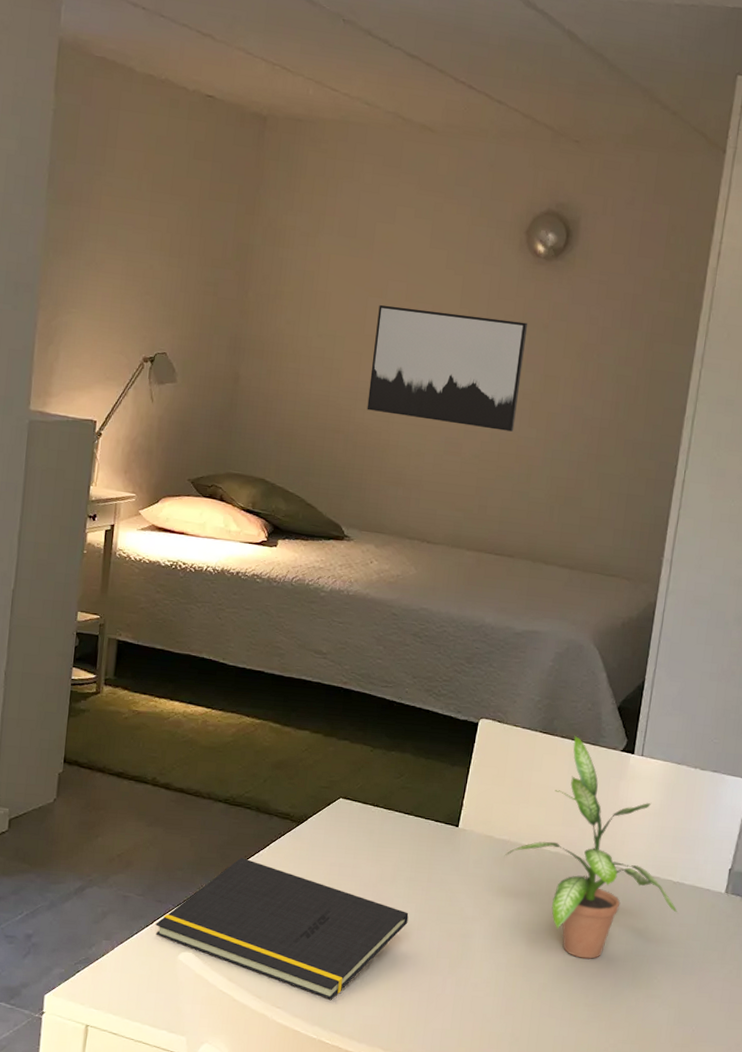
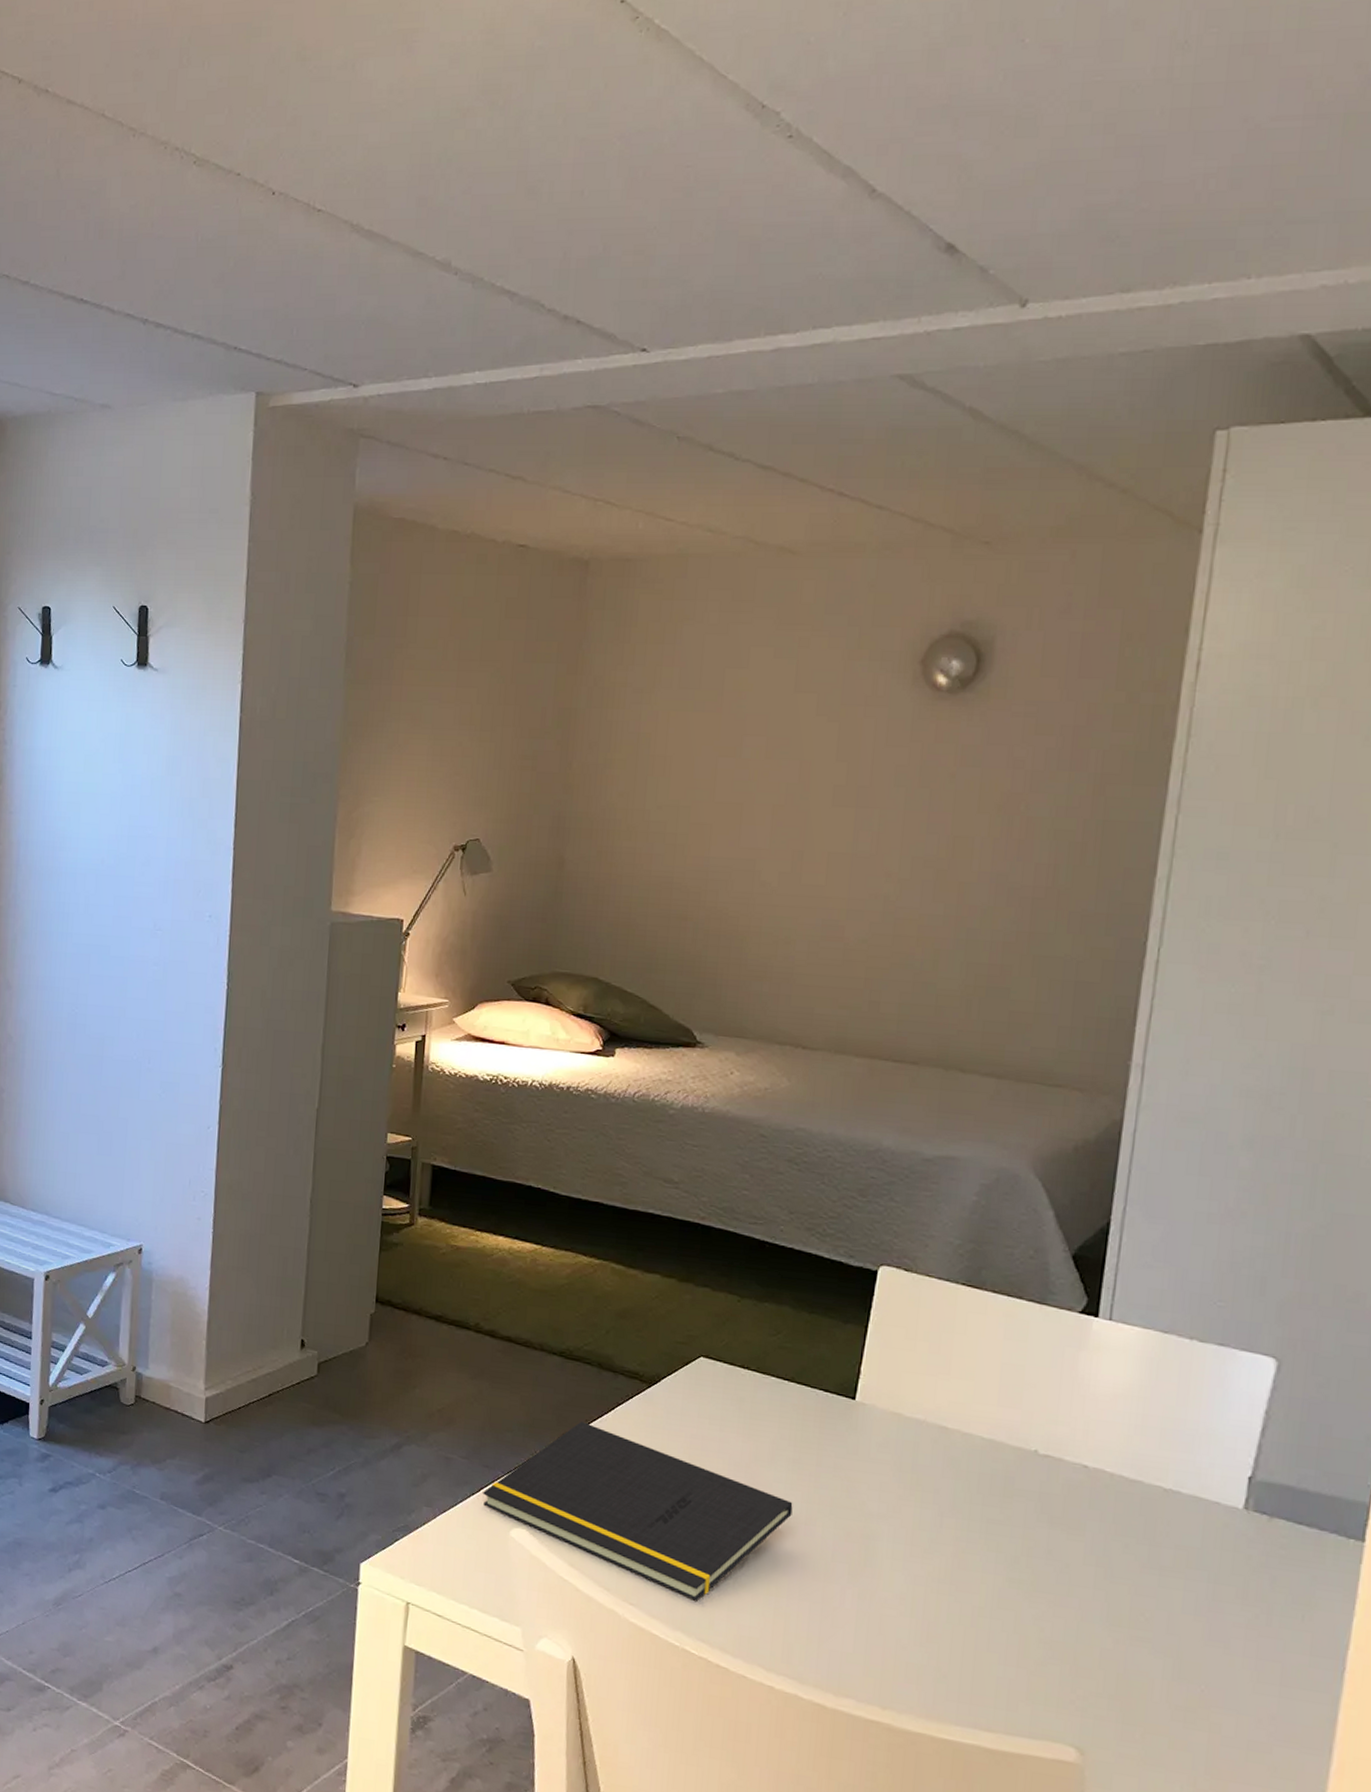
wall art: present [367,304,528,432] -> none [720,765,928,909]
potted plant: present [505,735,677,959] -> none [920,1290,1171,1581]

